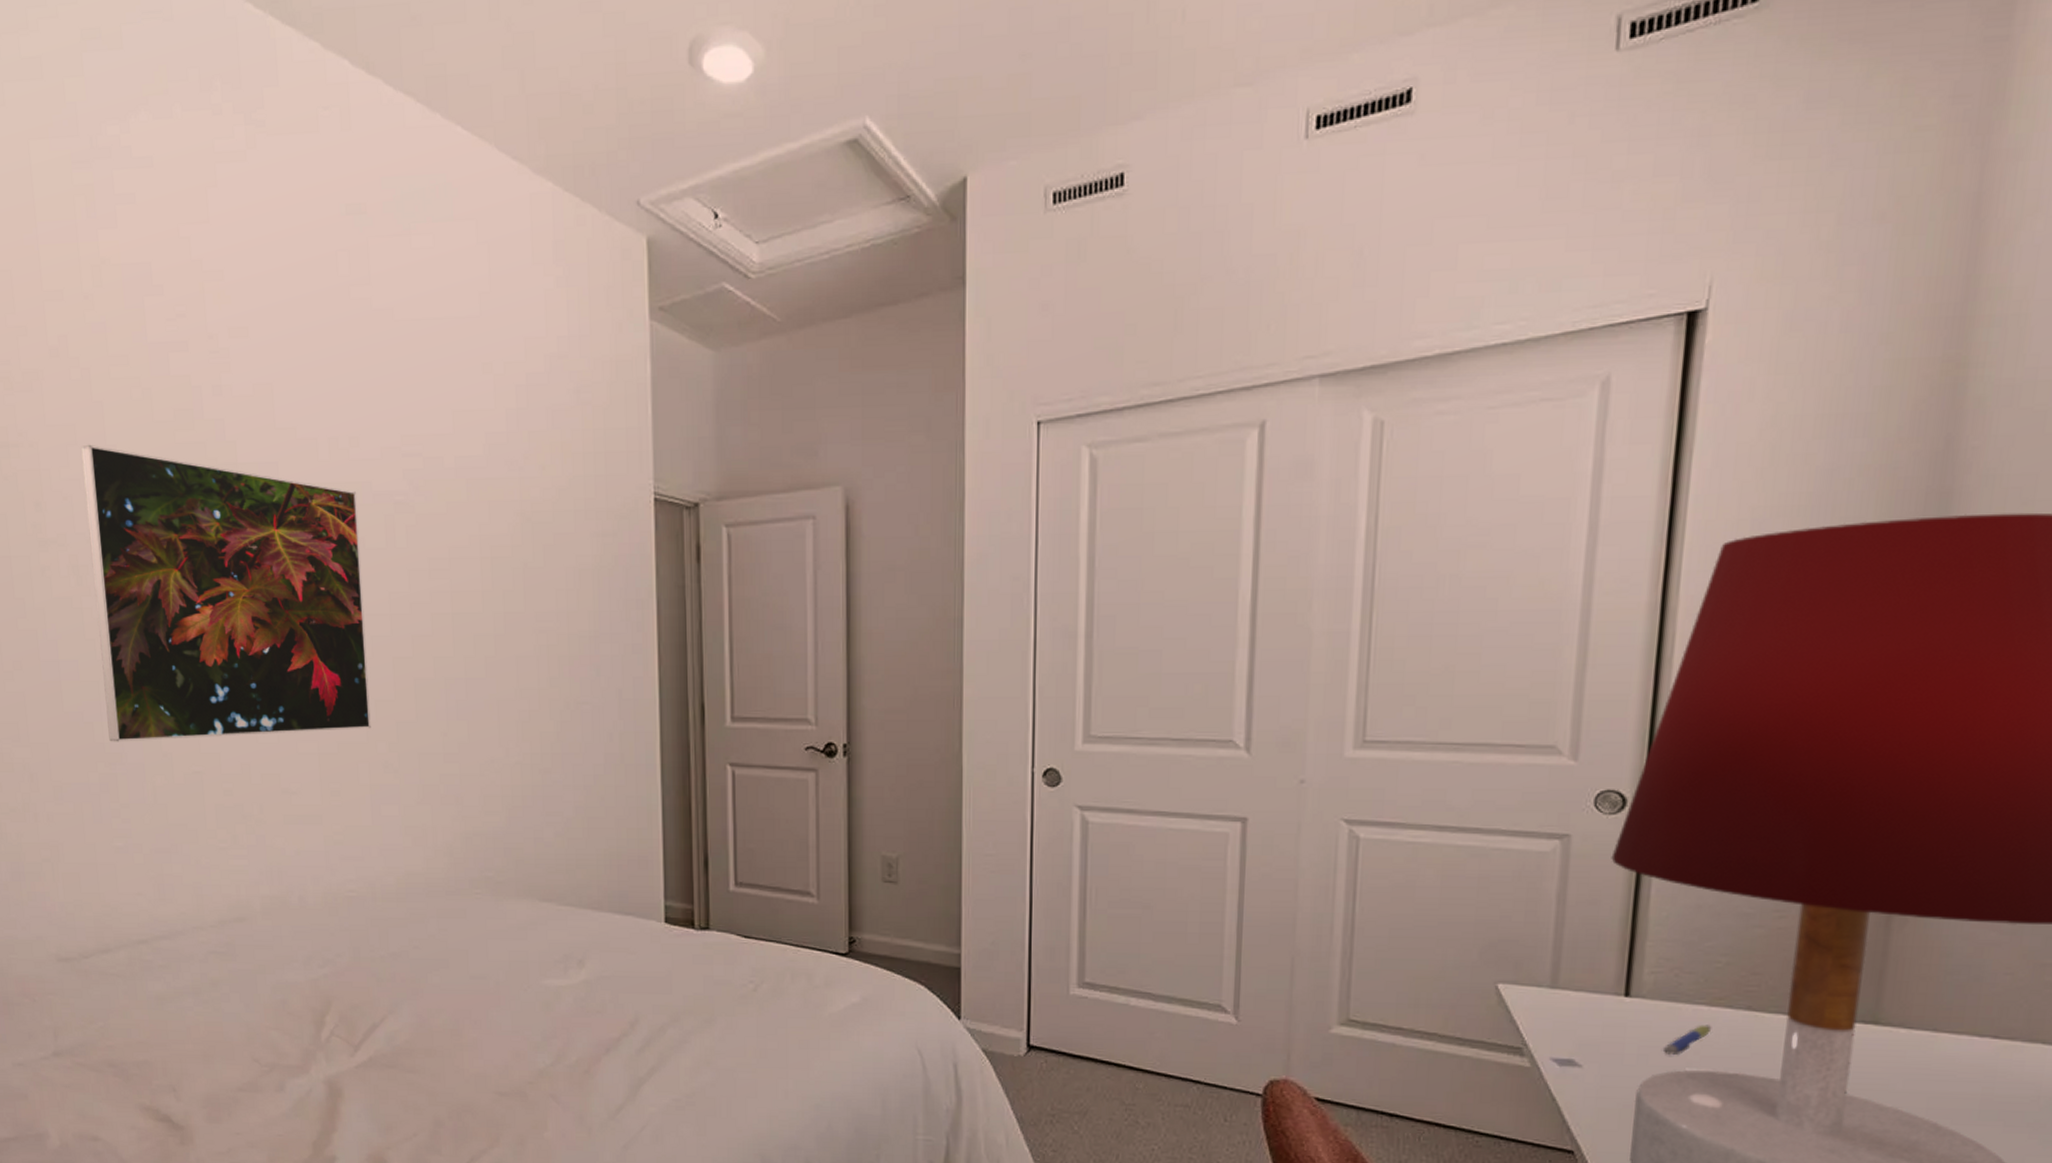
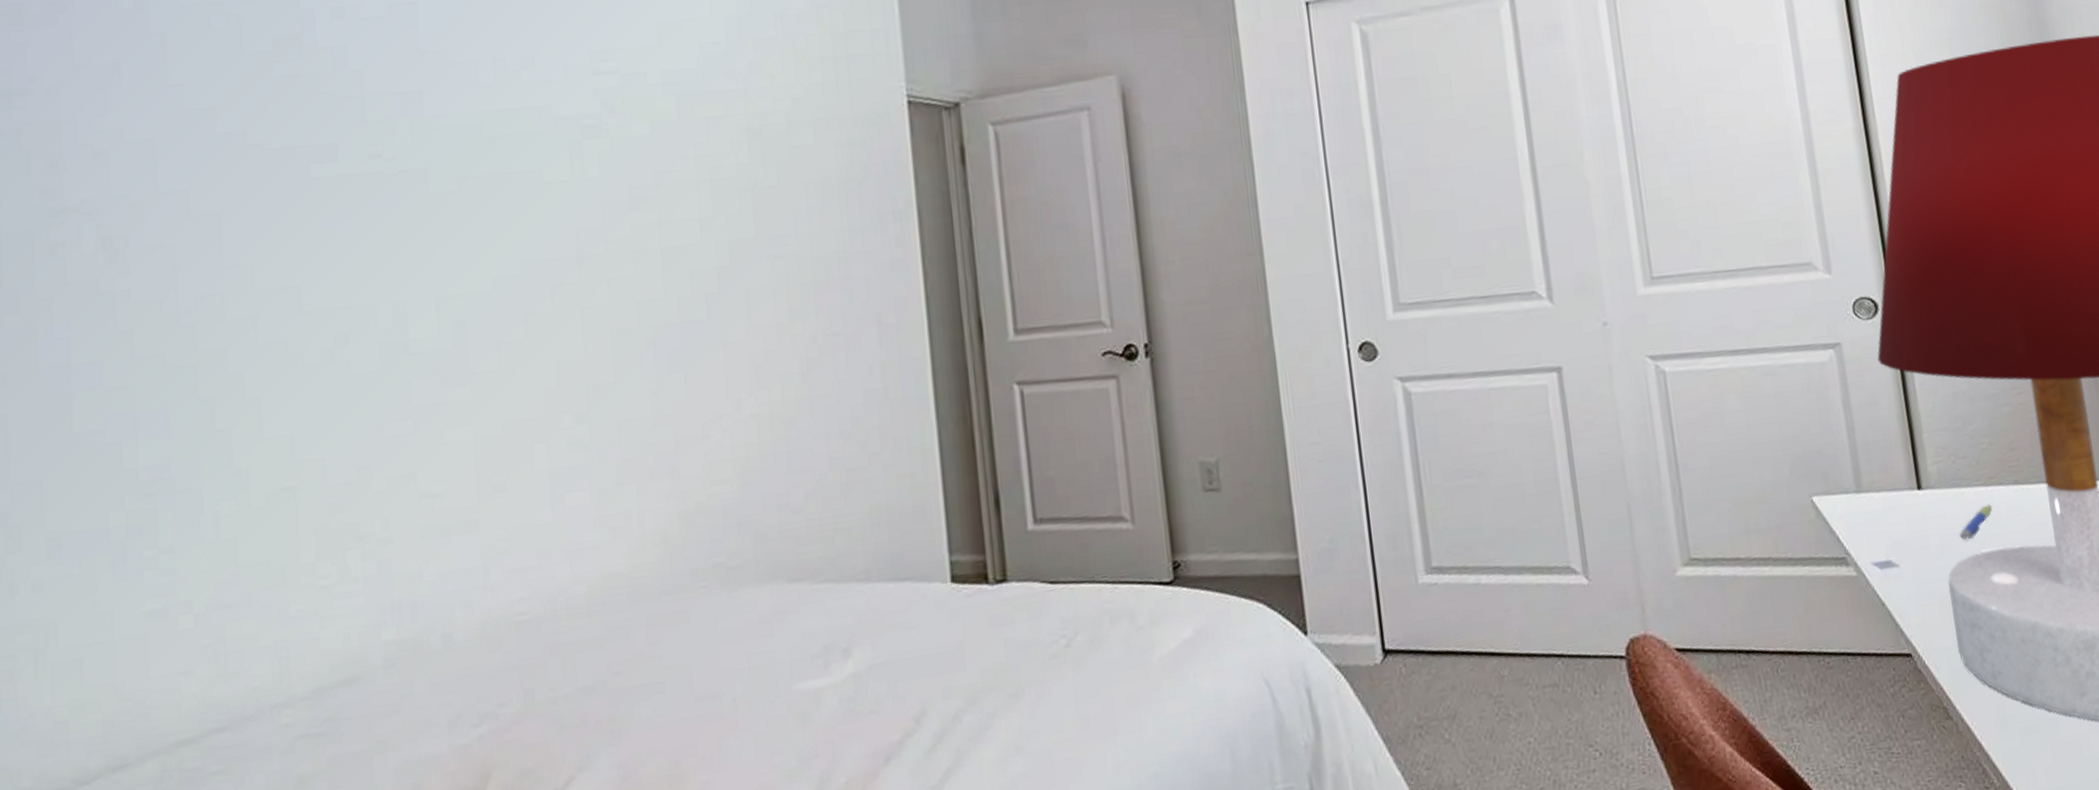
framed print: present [81,444,371,742] -> none [128,85,551,466]

